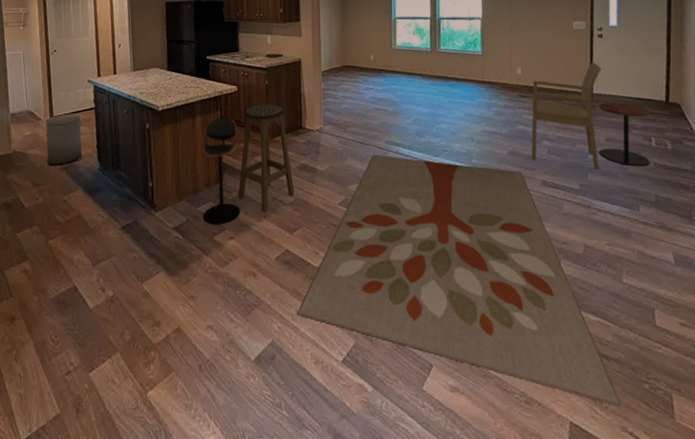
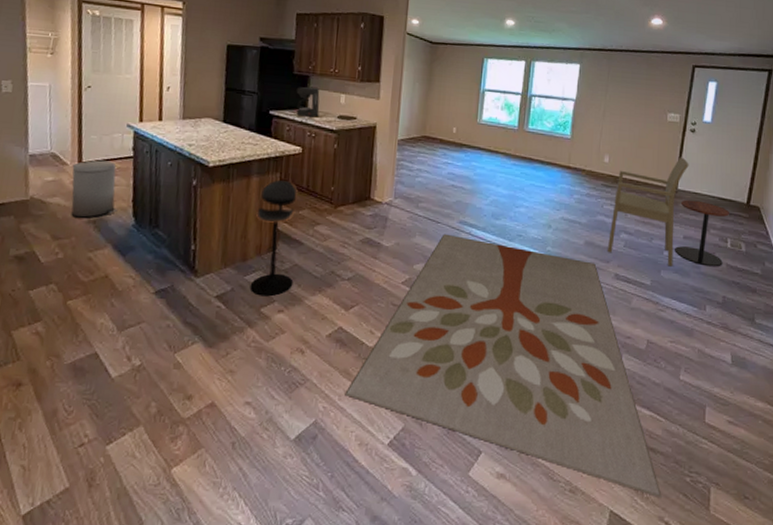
coffee maker: none [228,31,250,58] -> present [296,86,320,117]
stool: present [238,104,294,212] -> none [292,169,355,286]

